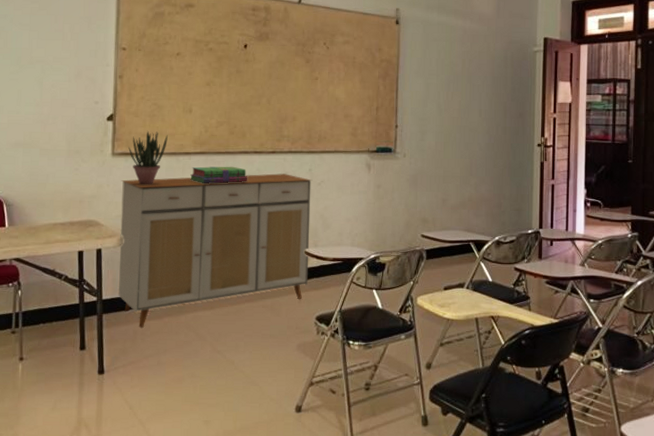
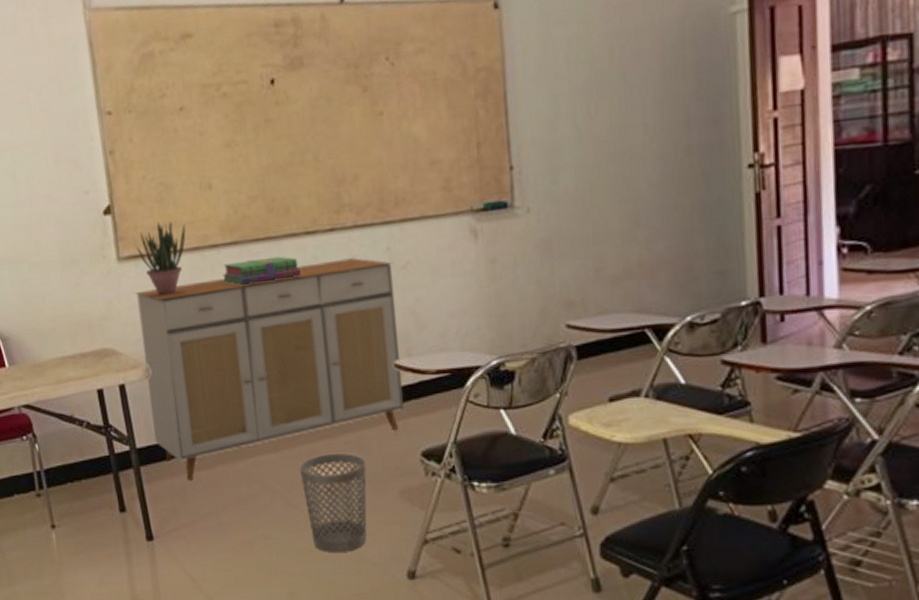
wastebasket: none [226,314,275,389] -> present [299,454,367,552]

